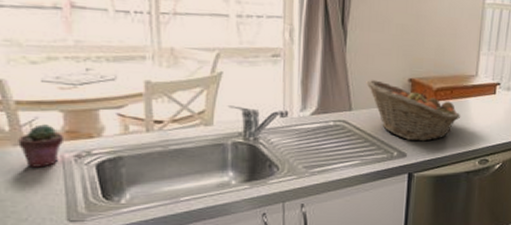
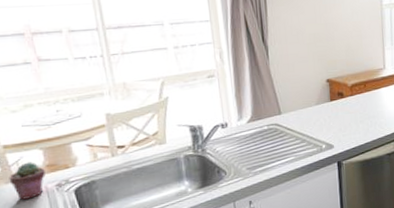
fruit basket: present [366,80,461,142] -> none [290,85,376,133]

